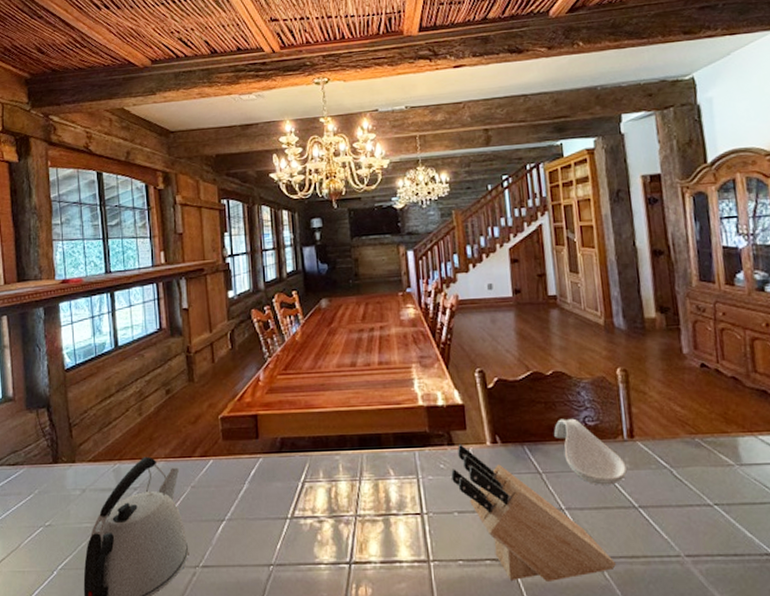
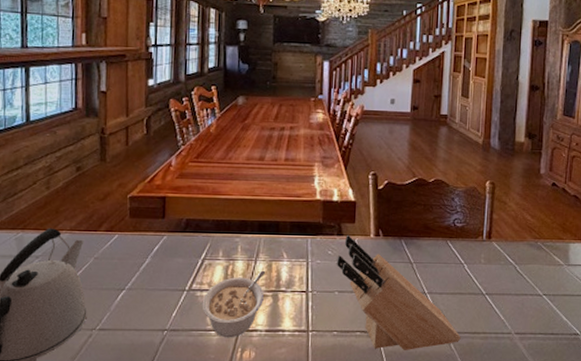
legume: none [307,491,374,572] -> present [202,270,266,338]
spoon rest: present [554,418,628,485] -> none [428,219,482,276]

